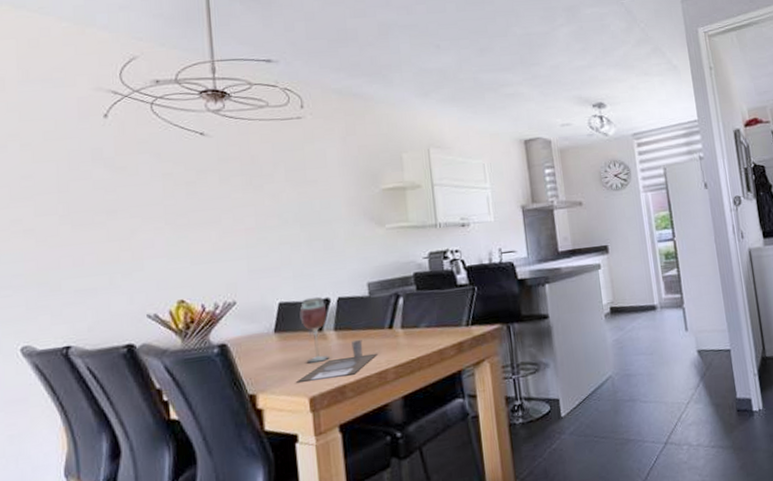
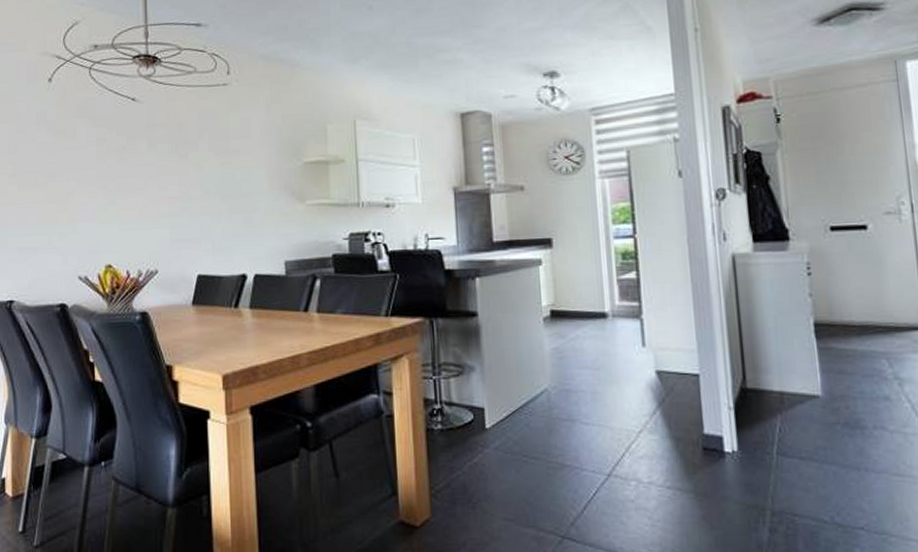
place setting: present [296,340,377,383] -> none [211,321,291,358]
wineglass: present [299,296,329,363] -> none [217,271,244,340]

